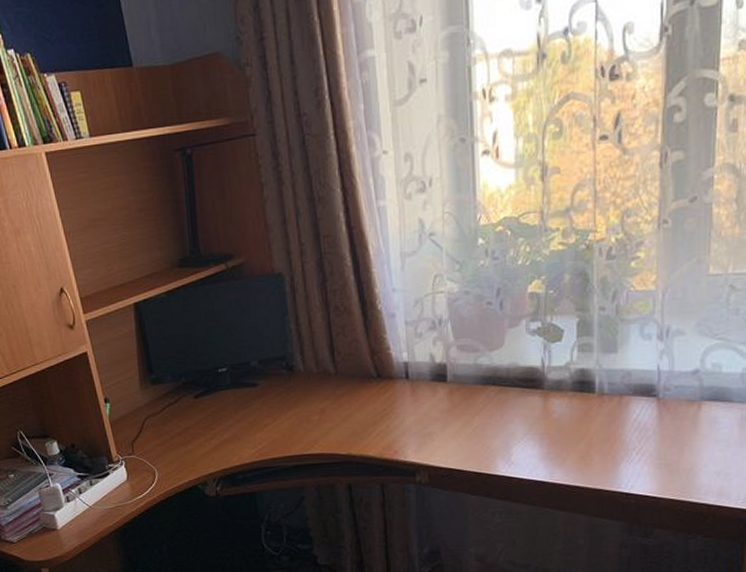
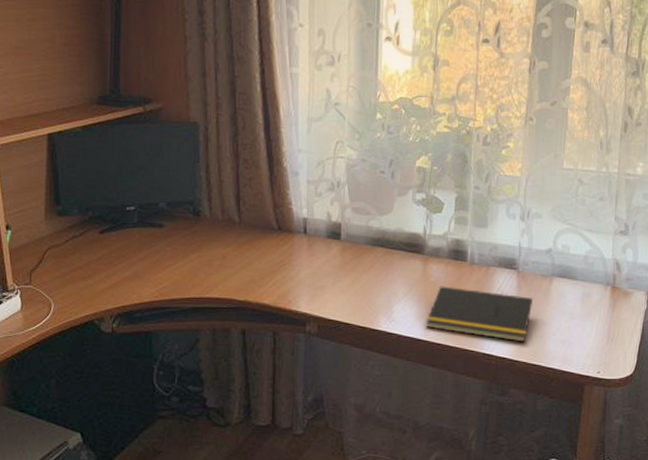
notepad: none [551,421,678,477] -> present [426,286,533,342]

